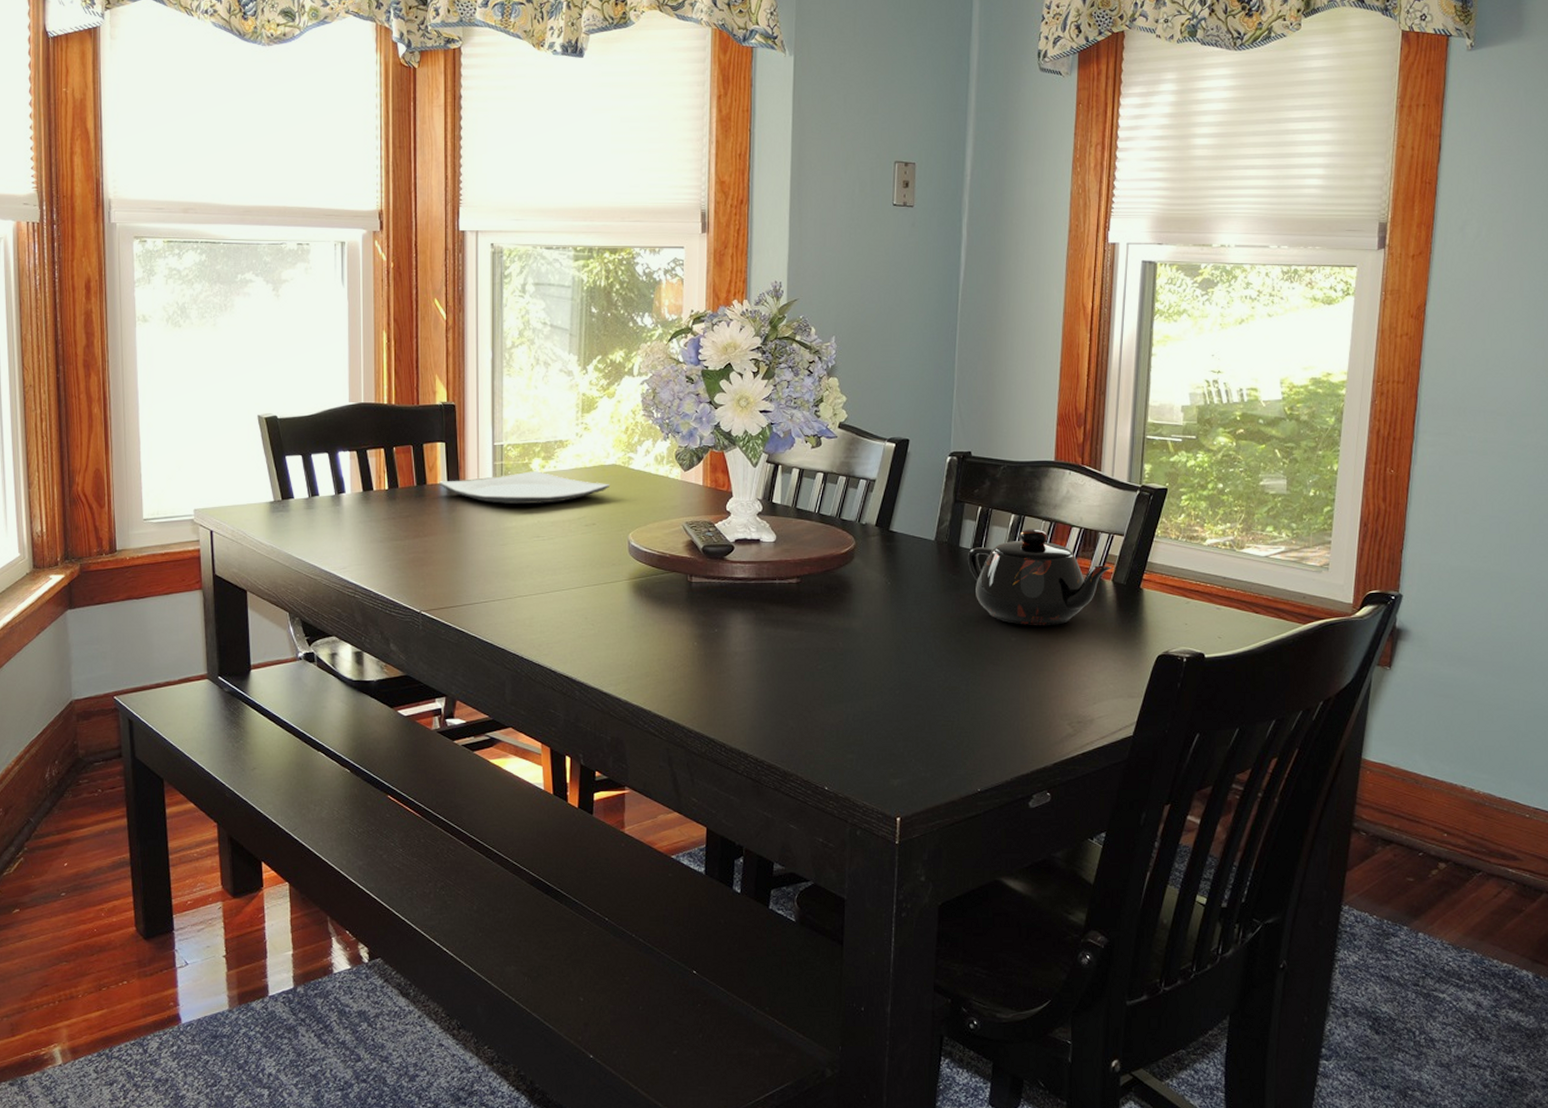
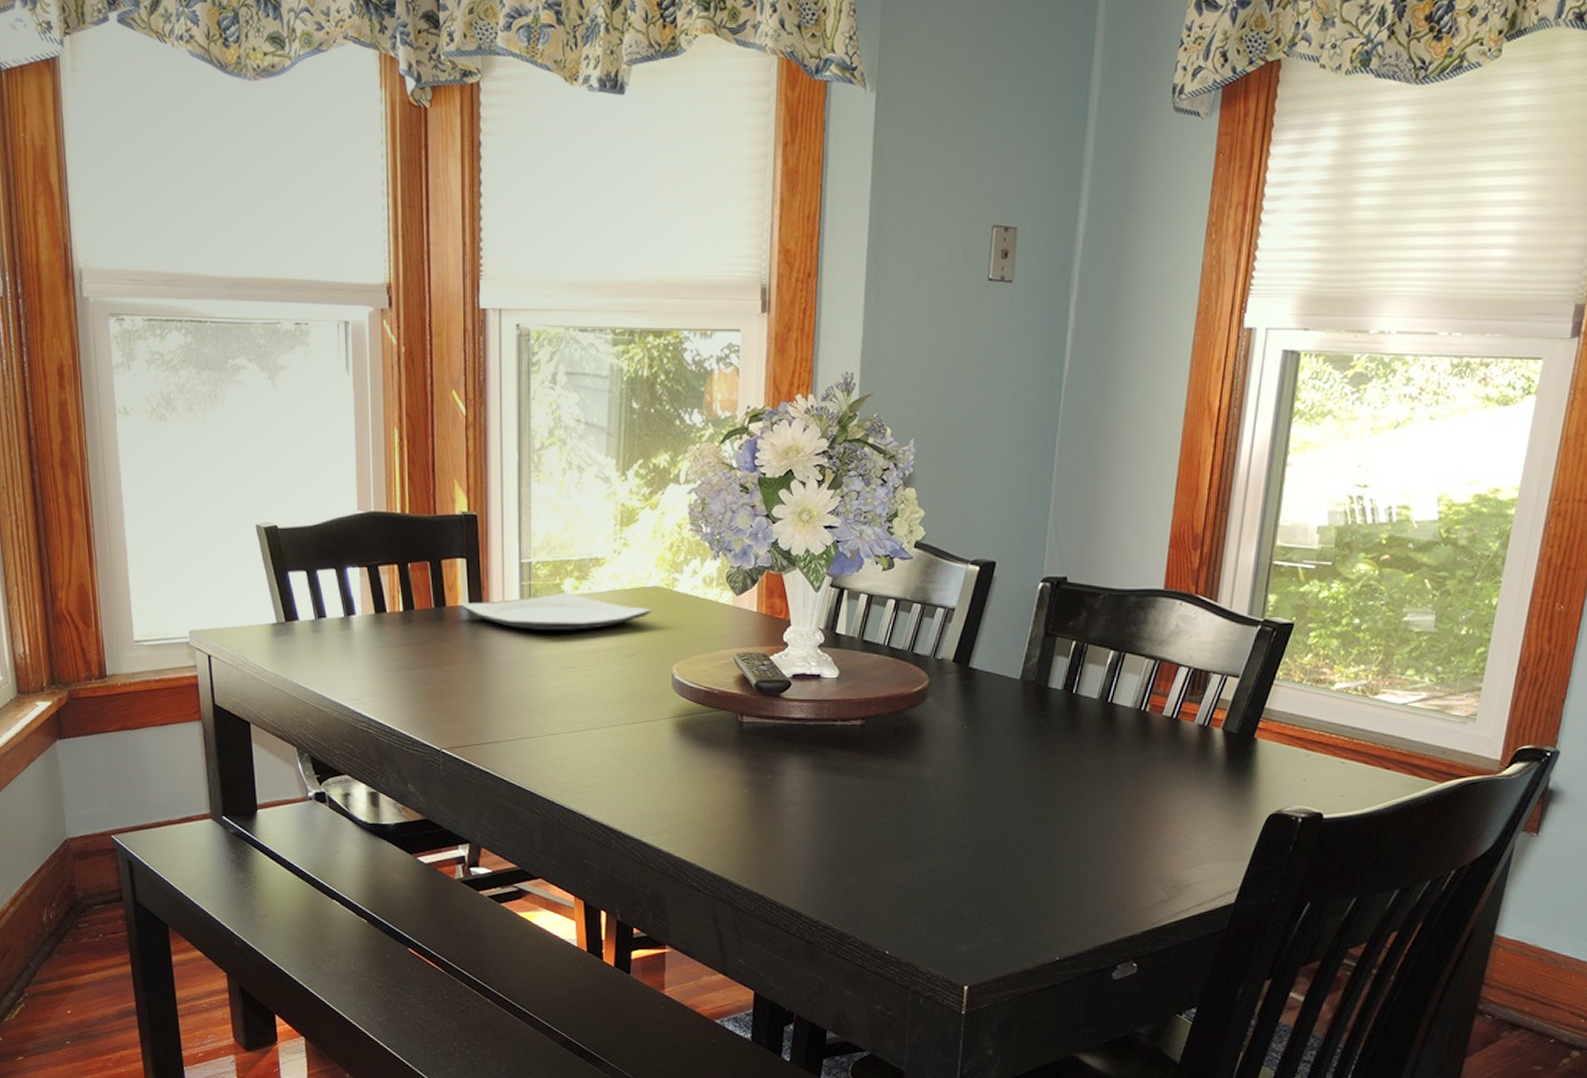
teapot: present [967,529,1112,625] -> none [1056,668,1223,778]

